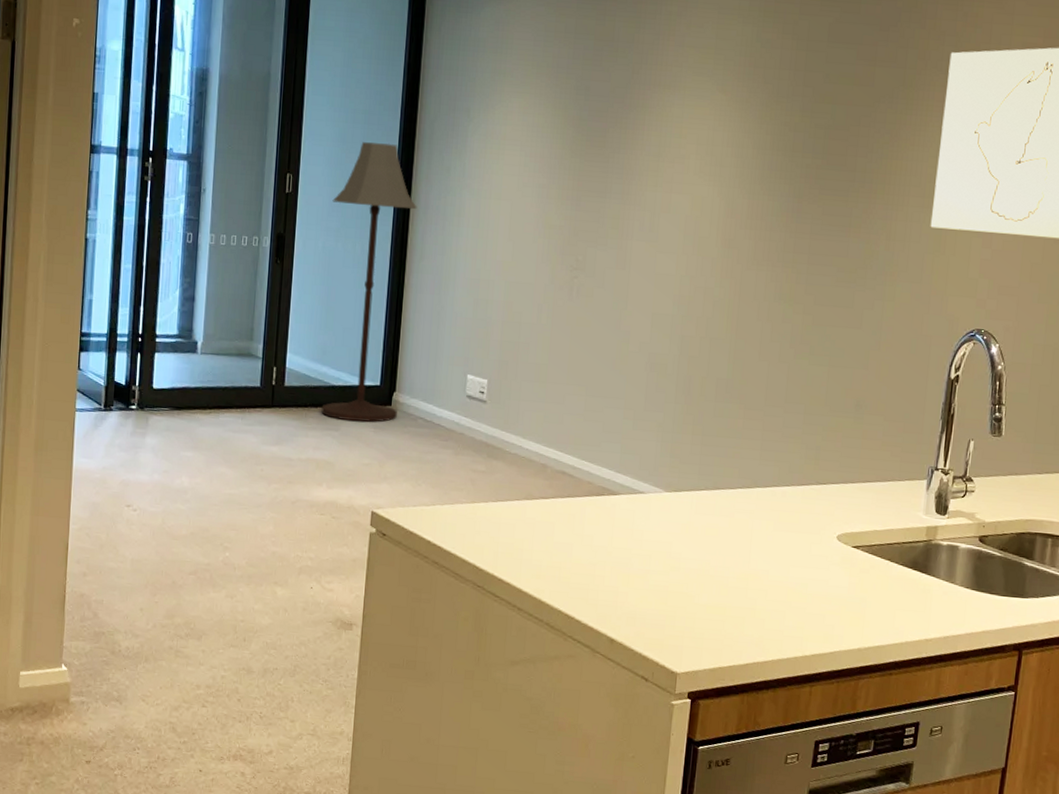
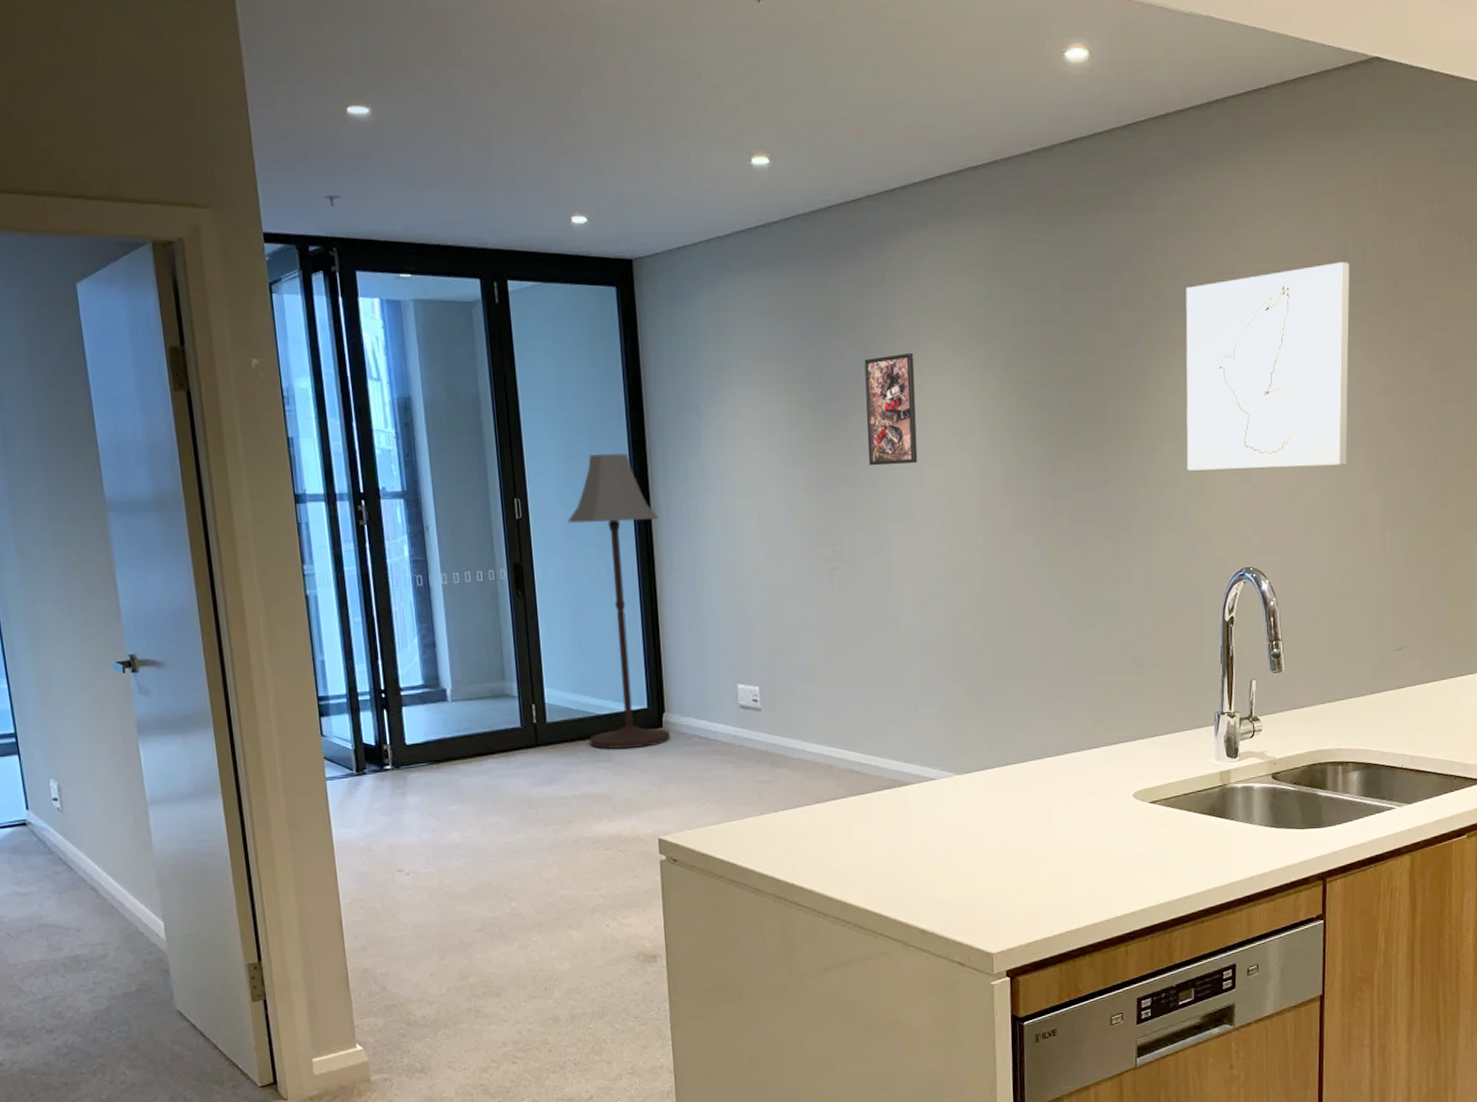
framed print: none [621,83,679,187] -> present [864,353,918,466]

